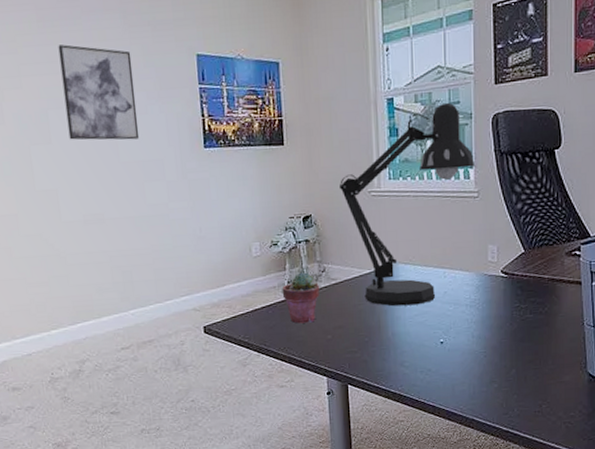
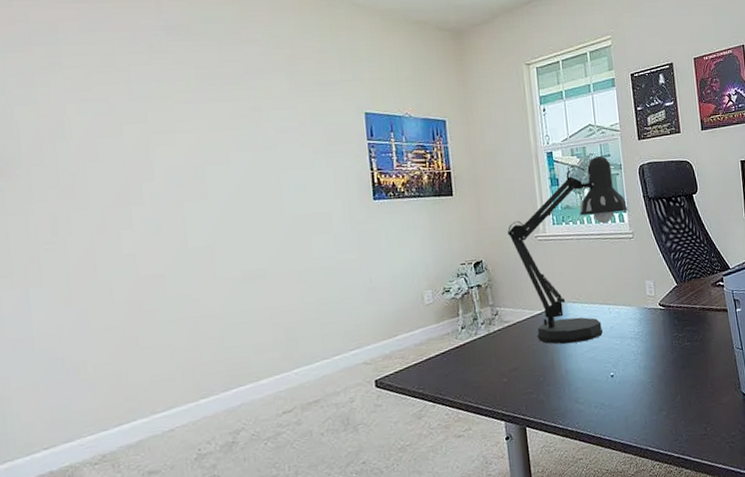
wall art: present [58,44,140,140] -> none [219,102,306,195]
potted succulent: present [282,272,320,324] -> none [456,317,494,369]

